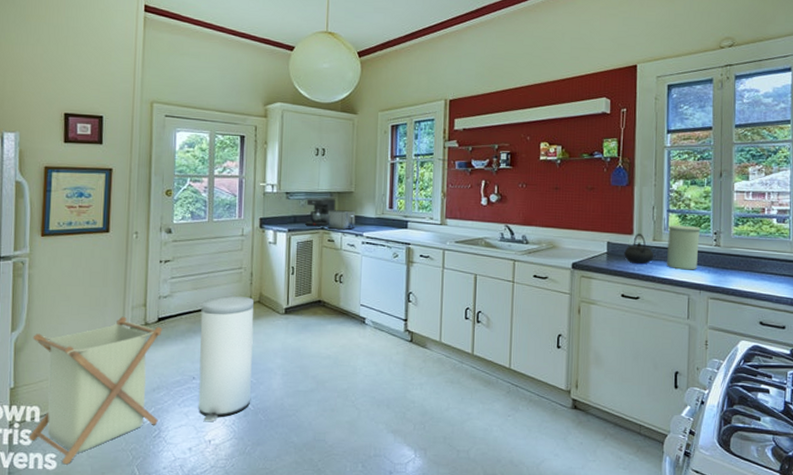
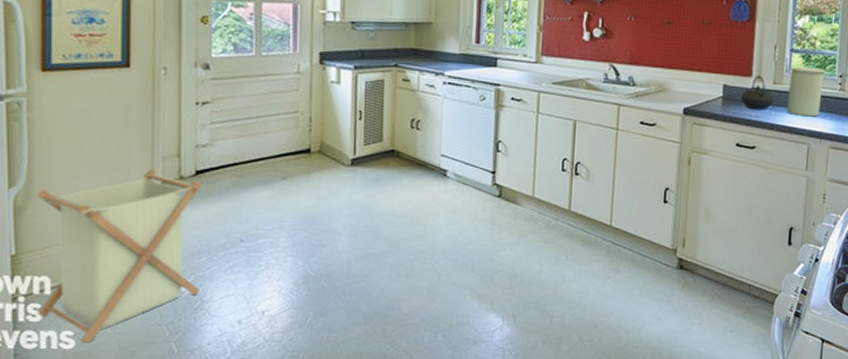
pedal bin: present [198,295,255,421] -> none [248,144,315,290]
coffee maker: present [305,197,336,227] -> none [375,29,412,64]
toaster: present [327,210,356,231] -> none [401,43,436,68]

